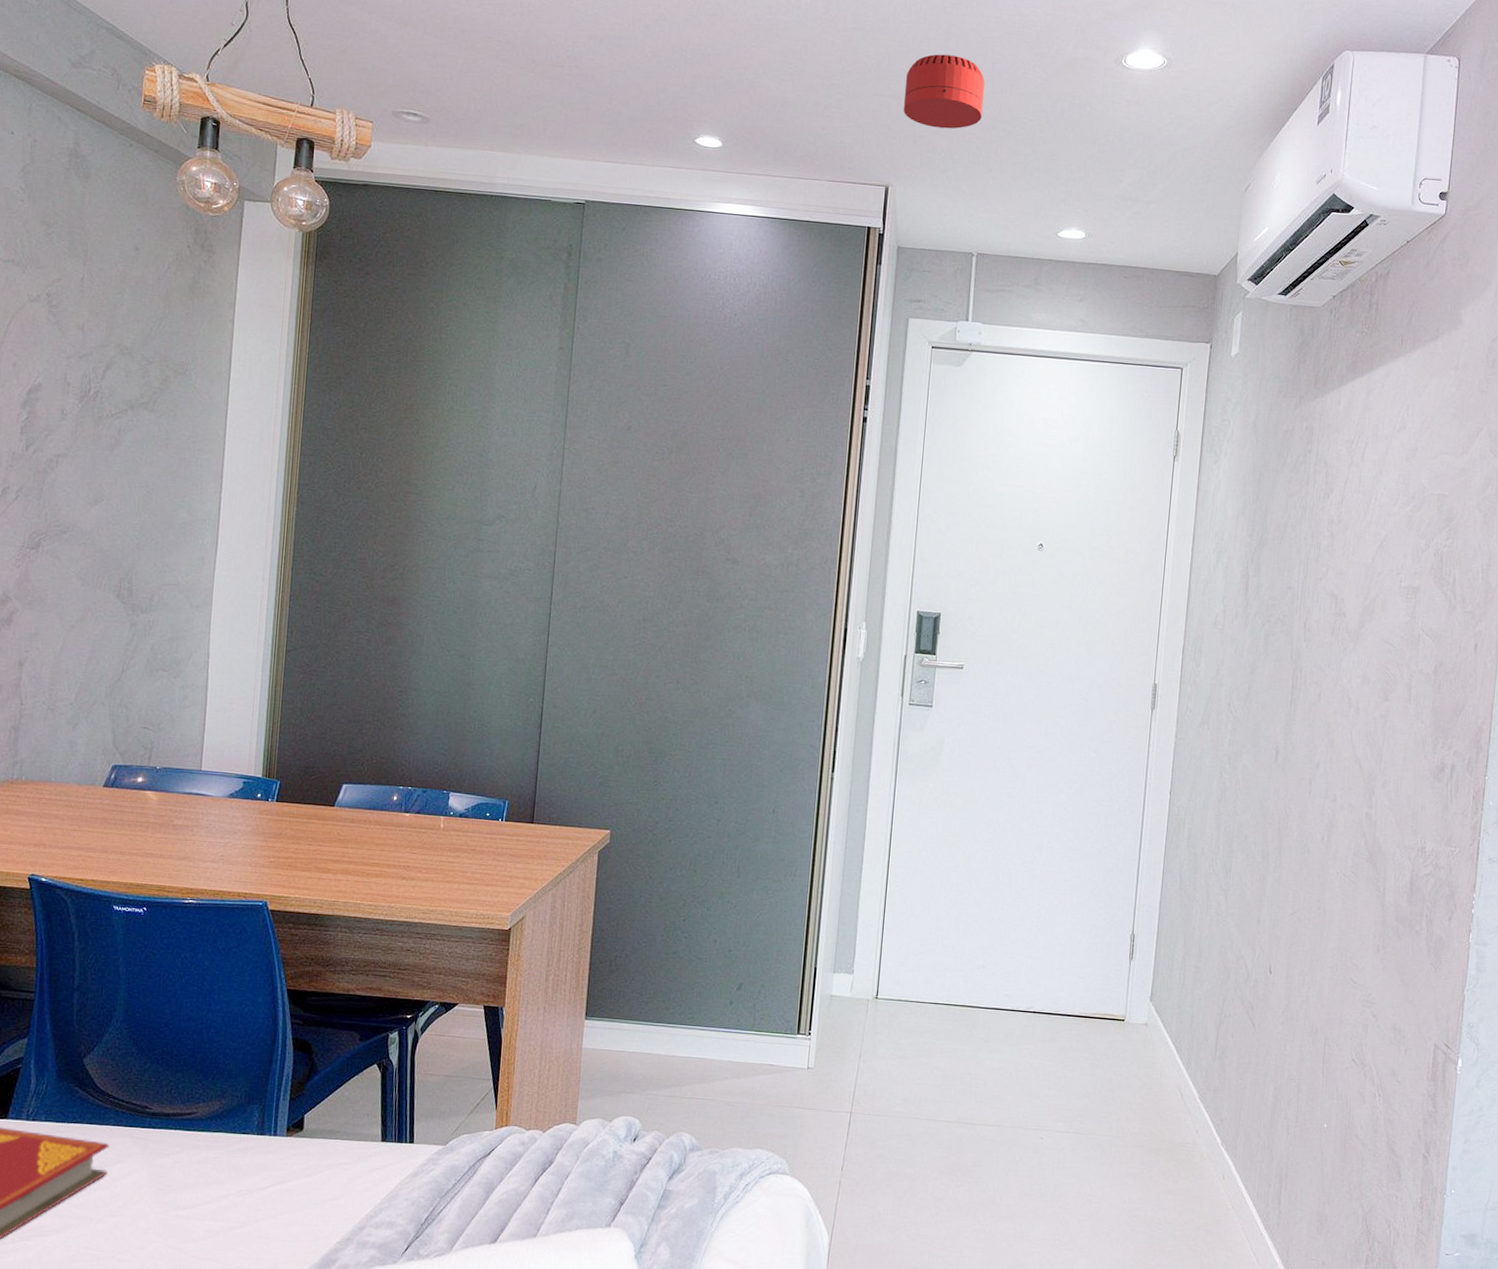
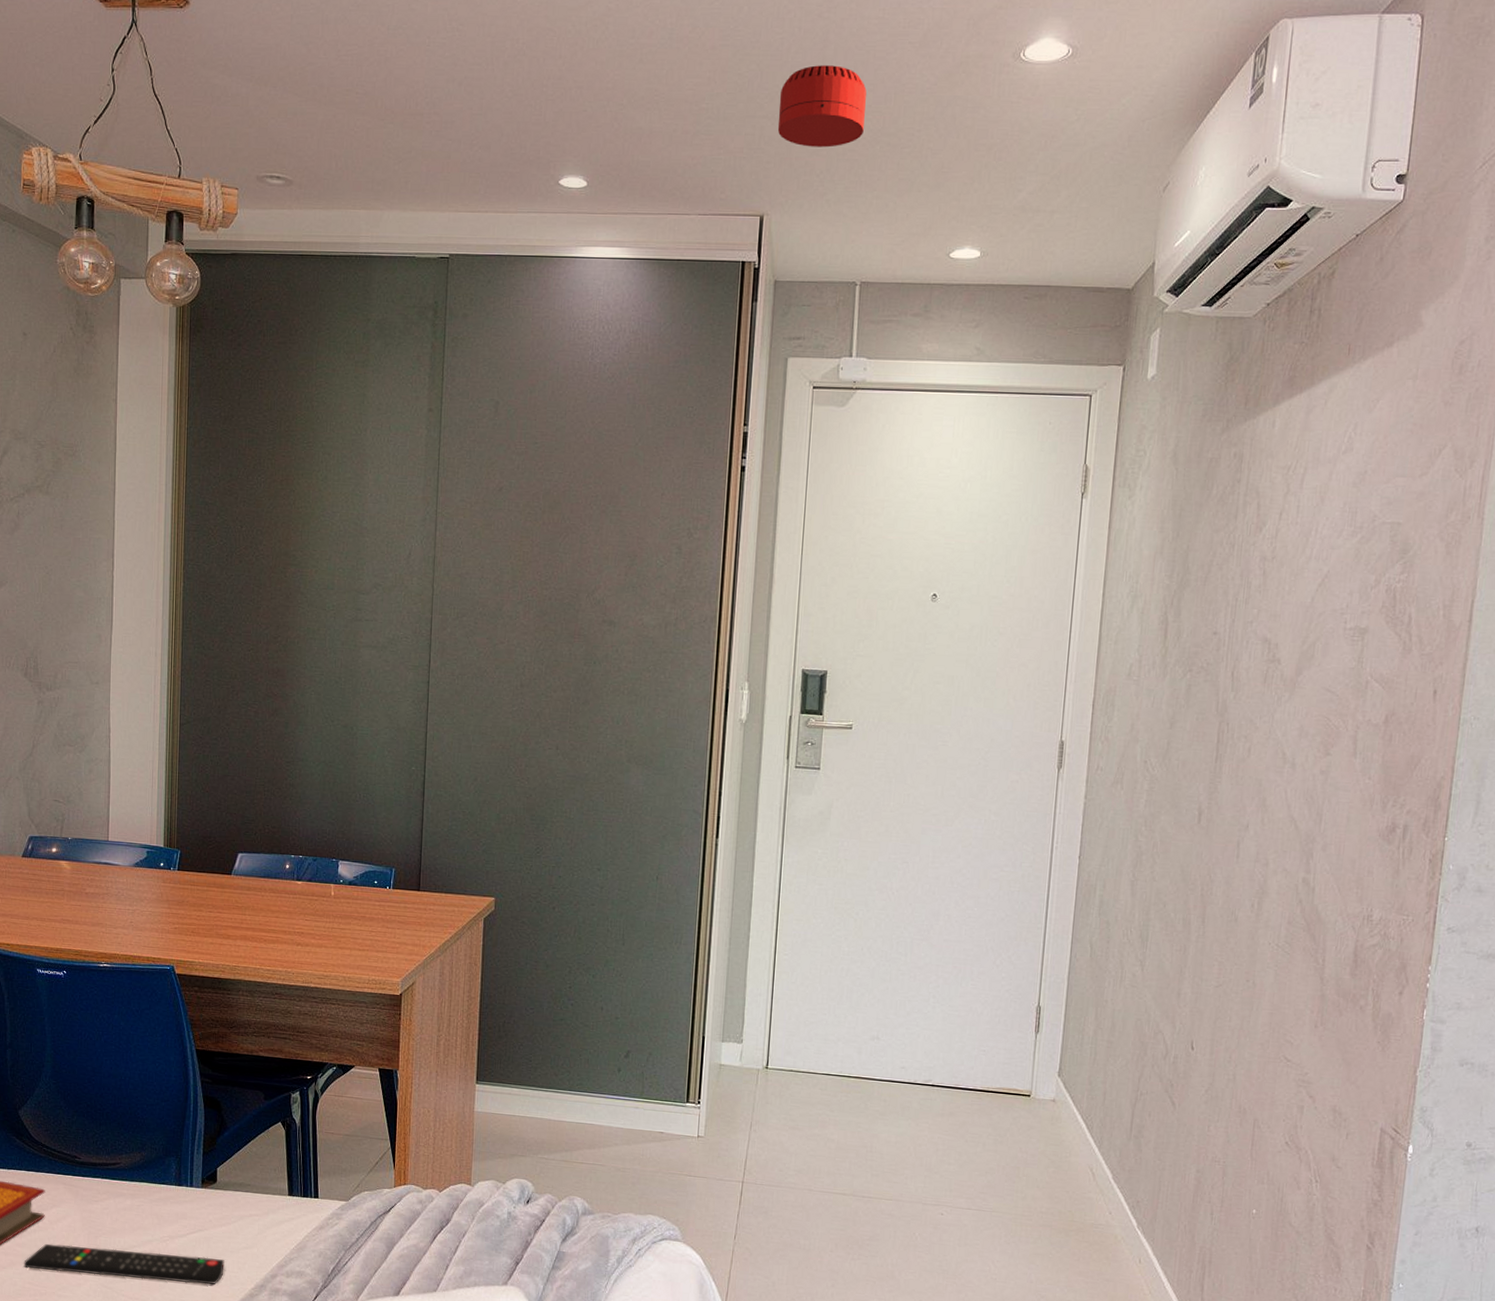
remote control: none [79,1203,308,1240] -> present [24,1243,224,1285]

